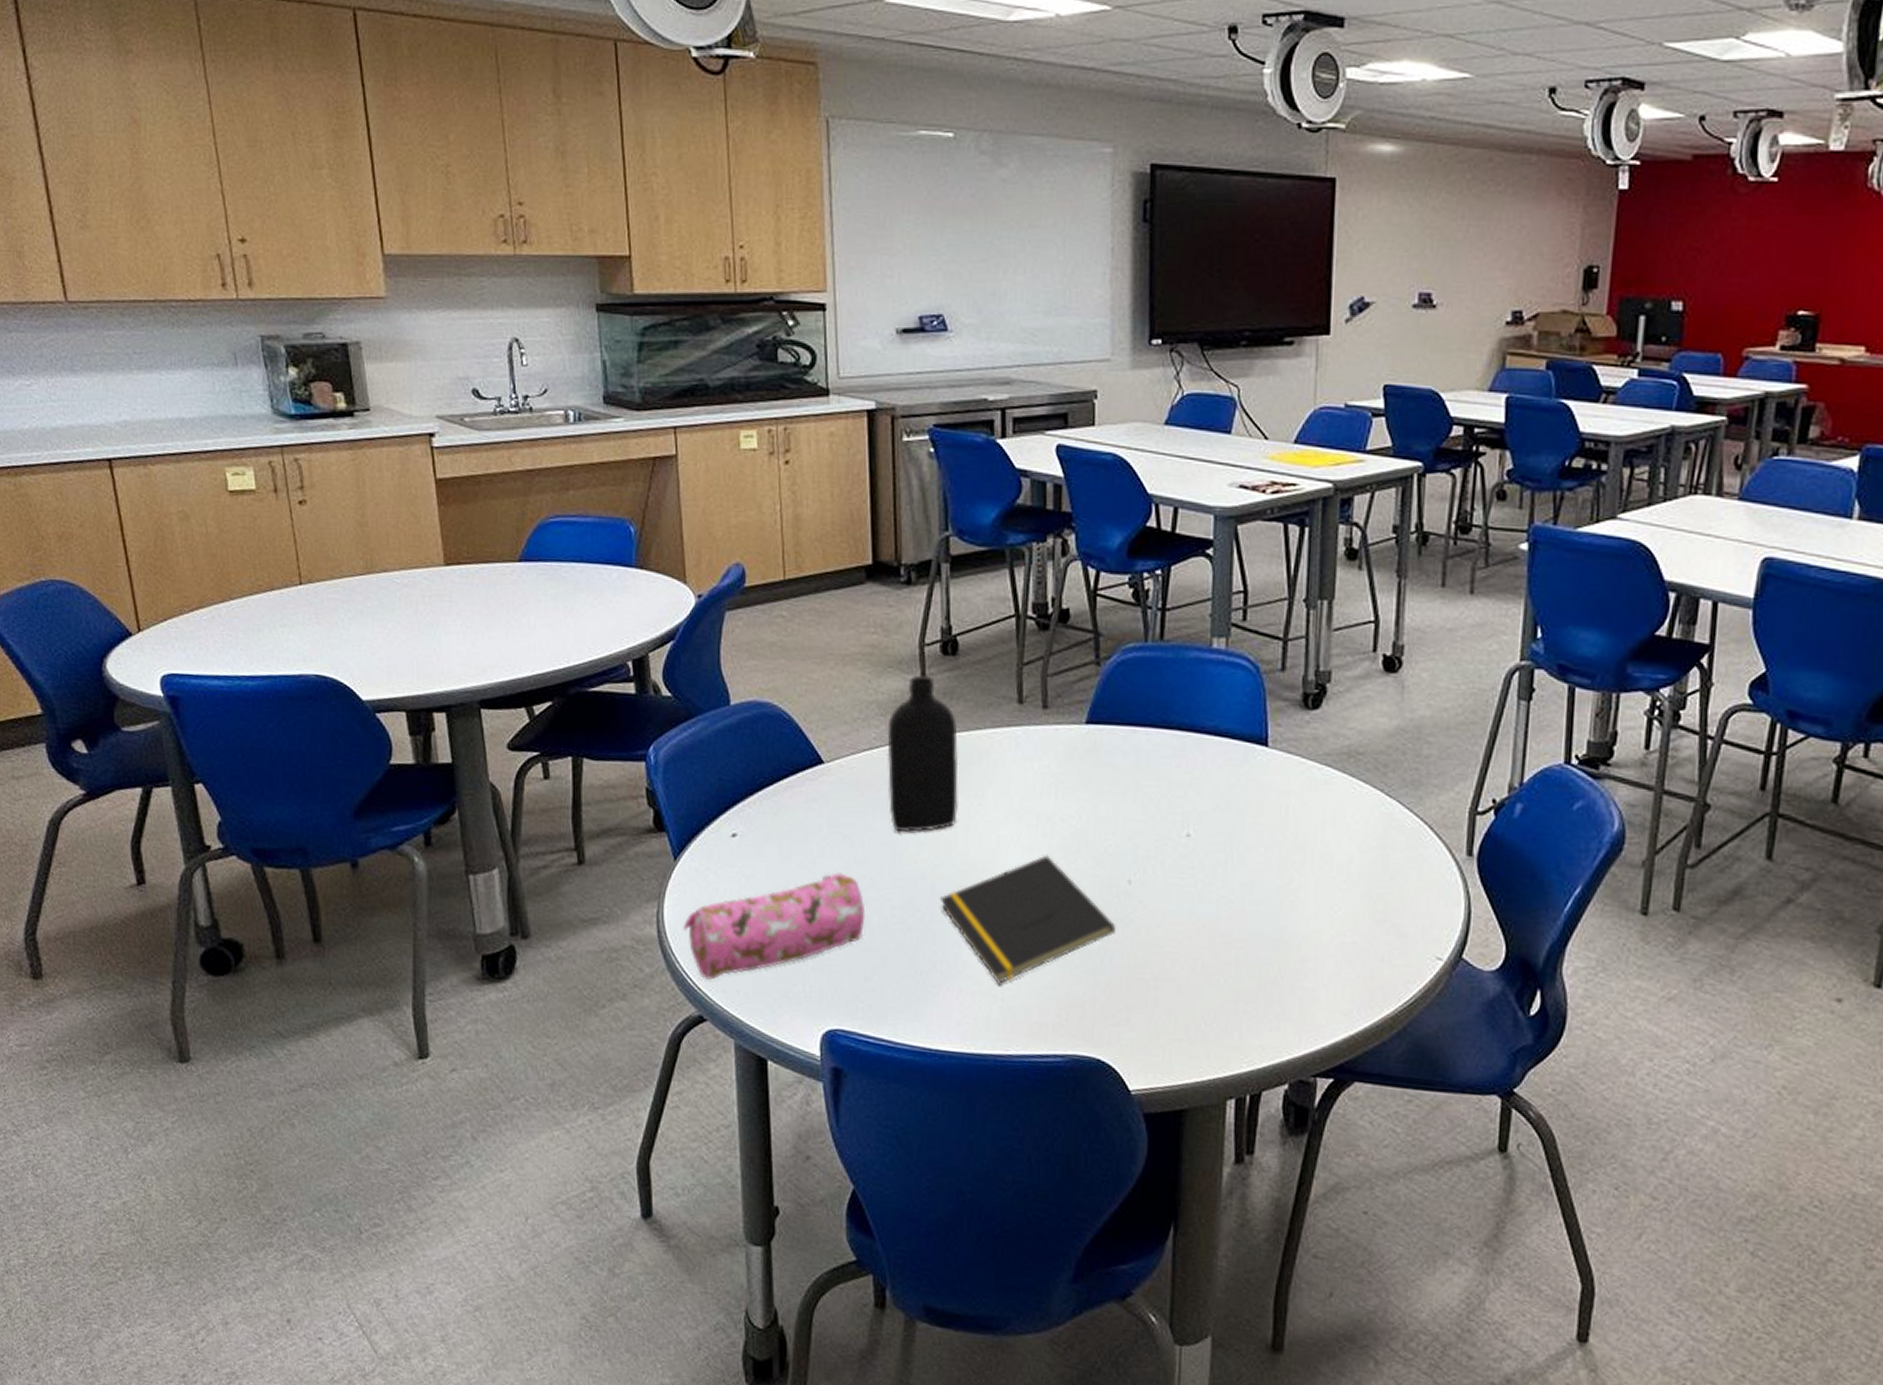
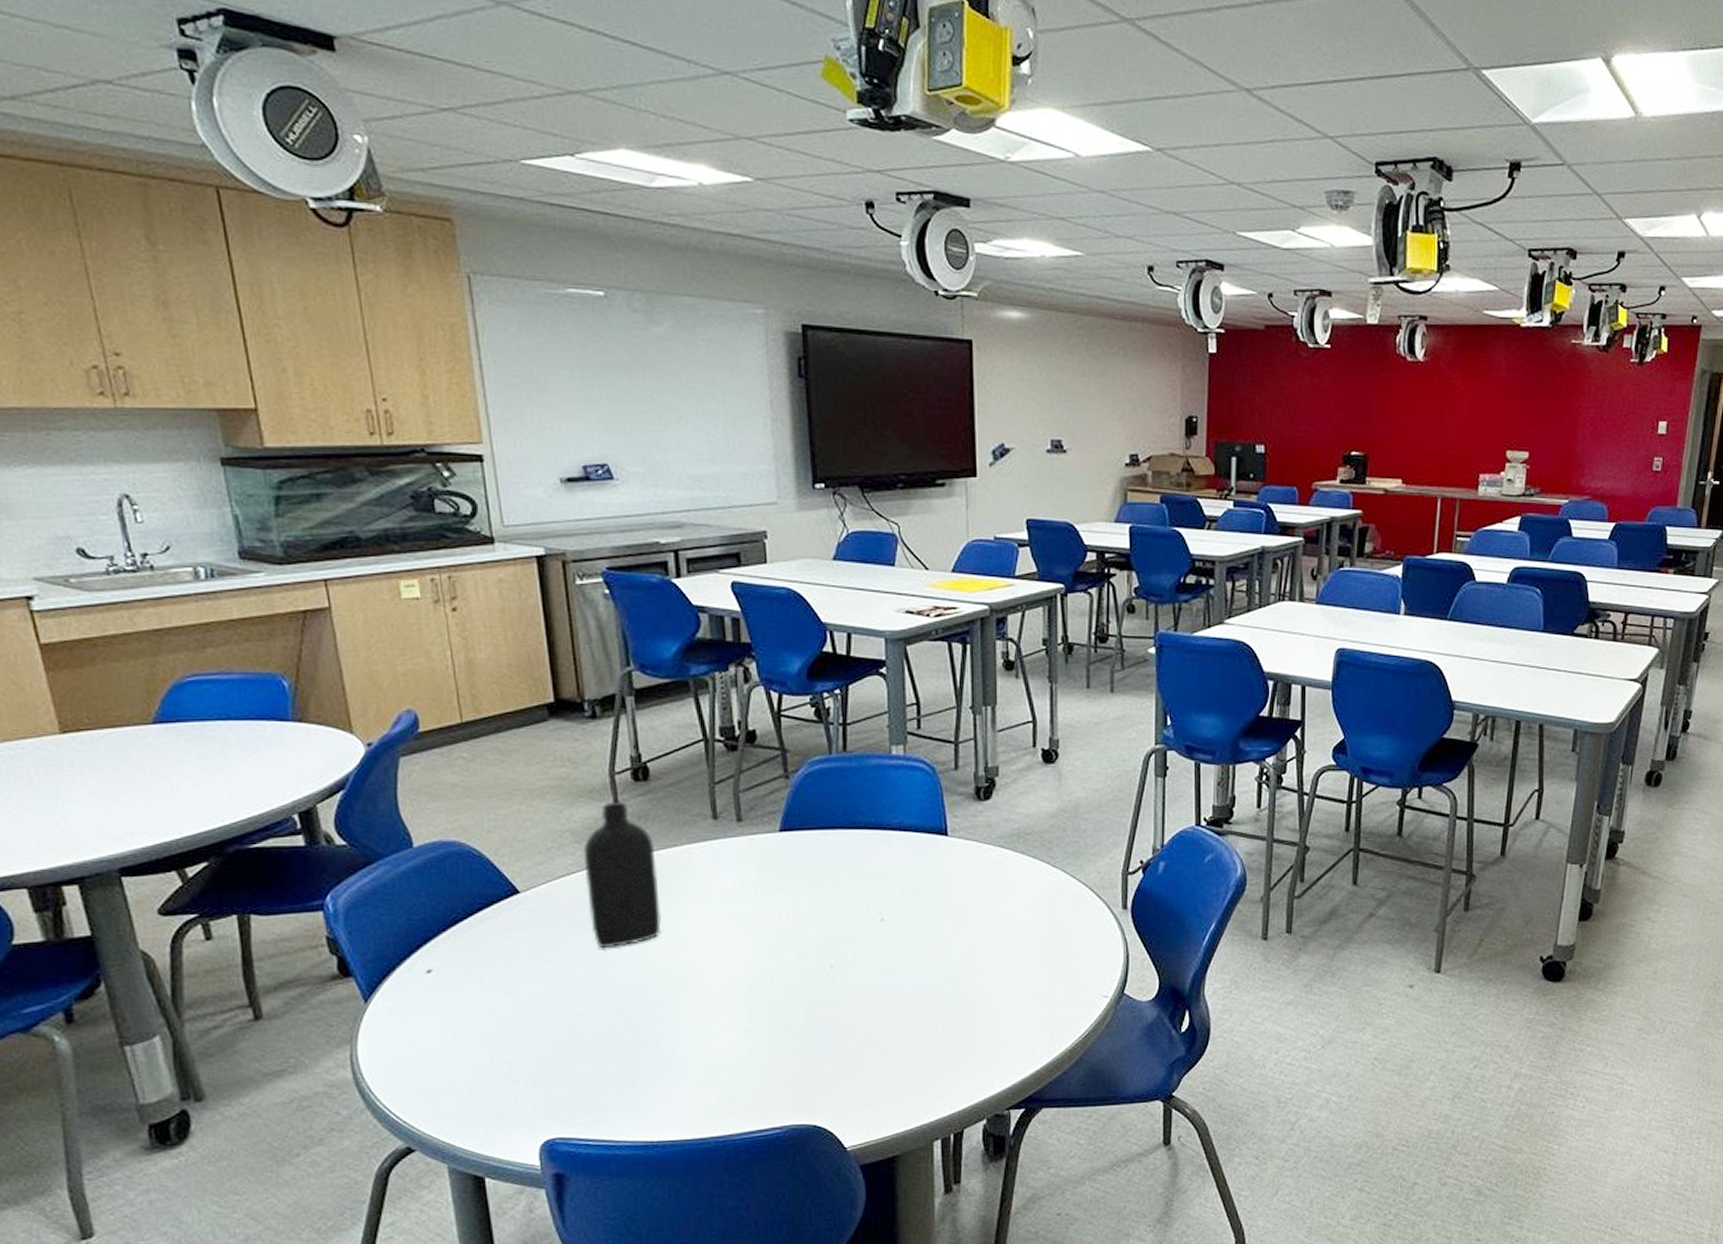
pencil case: present [683,872,866,980] -> none [381,993,576,1112]
notepad: present [939,855,1117,984] -> none [649,952,823,1073]

